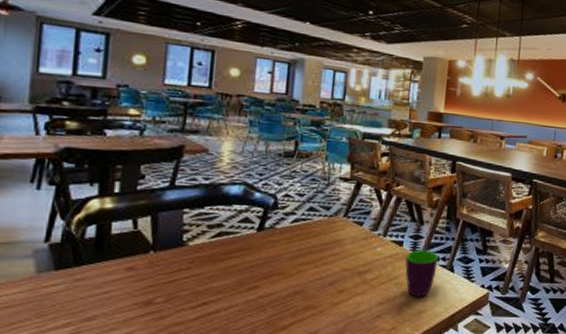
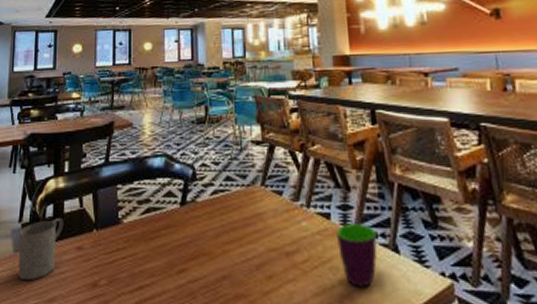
mug: none [43,239,110,302] -> present [18,218,64,281]

